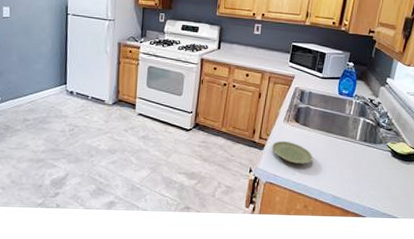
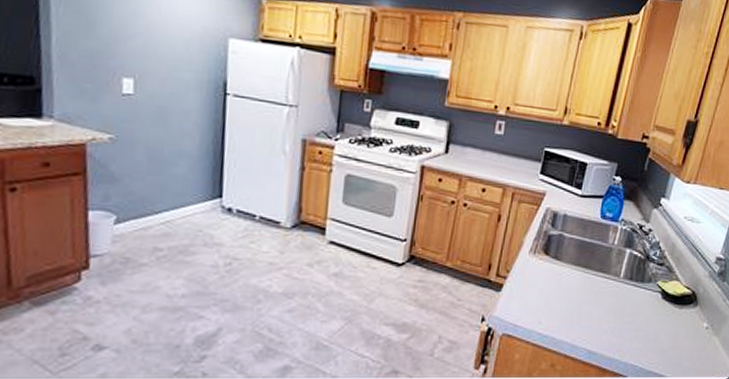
plate: present [272,140,313,164] -> none [512,279,565,310]

